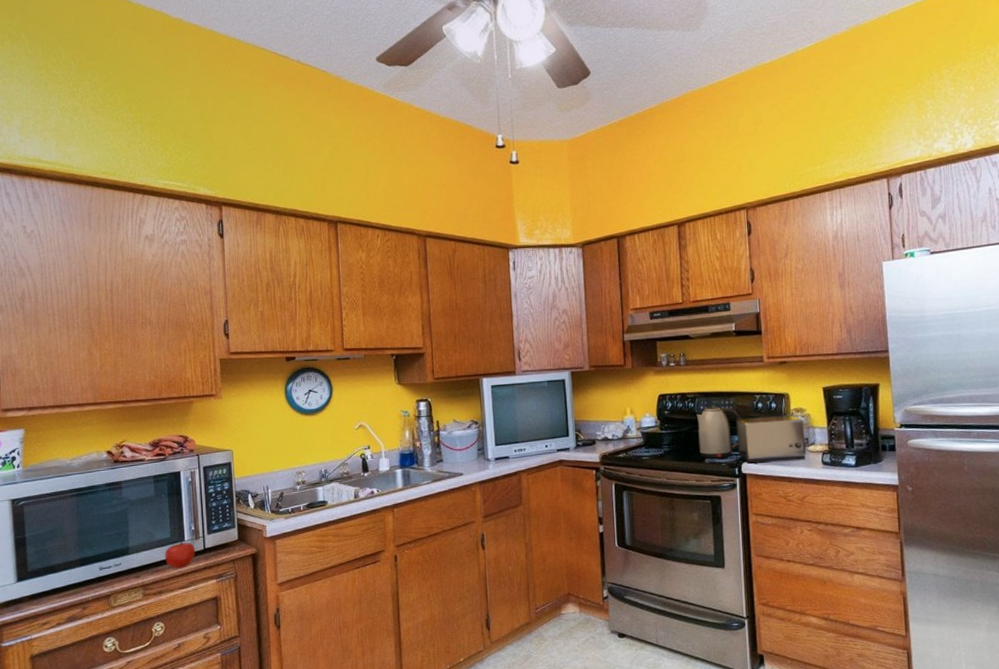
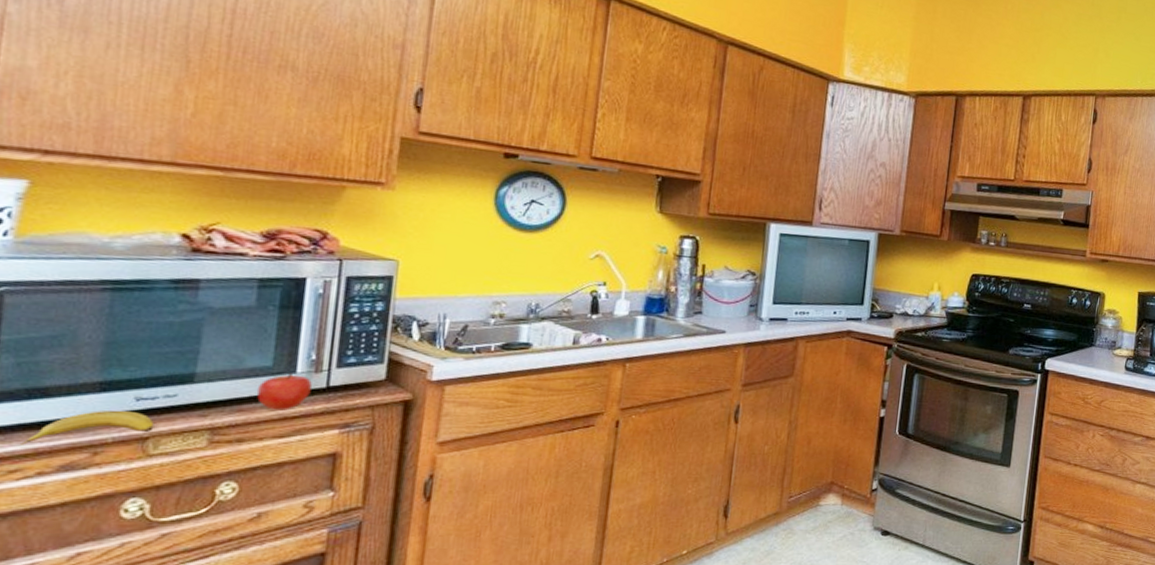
fruit: none [45,577,112,606] -> present [19,409,154,445]
kettle: present [696,406,741,459] -> none [1004,294,1054,351]
toaster: present [736,415,806,464] -> none [1044,311,1115,364]

